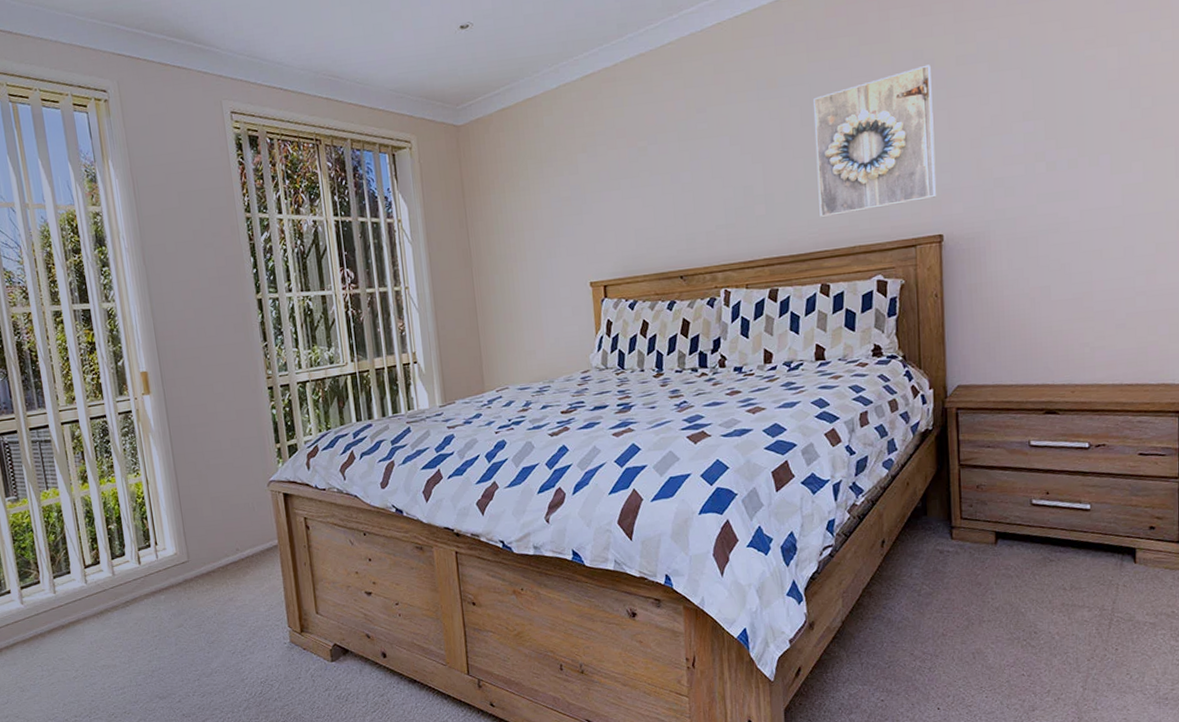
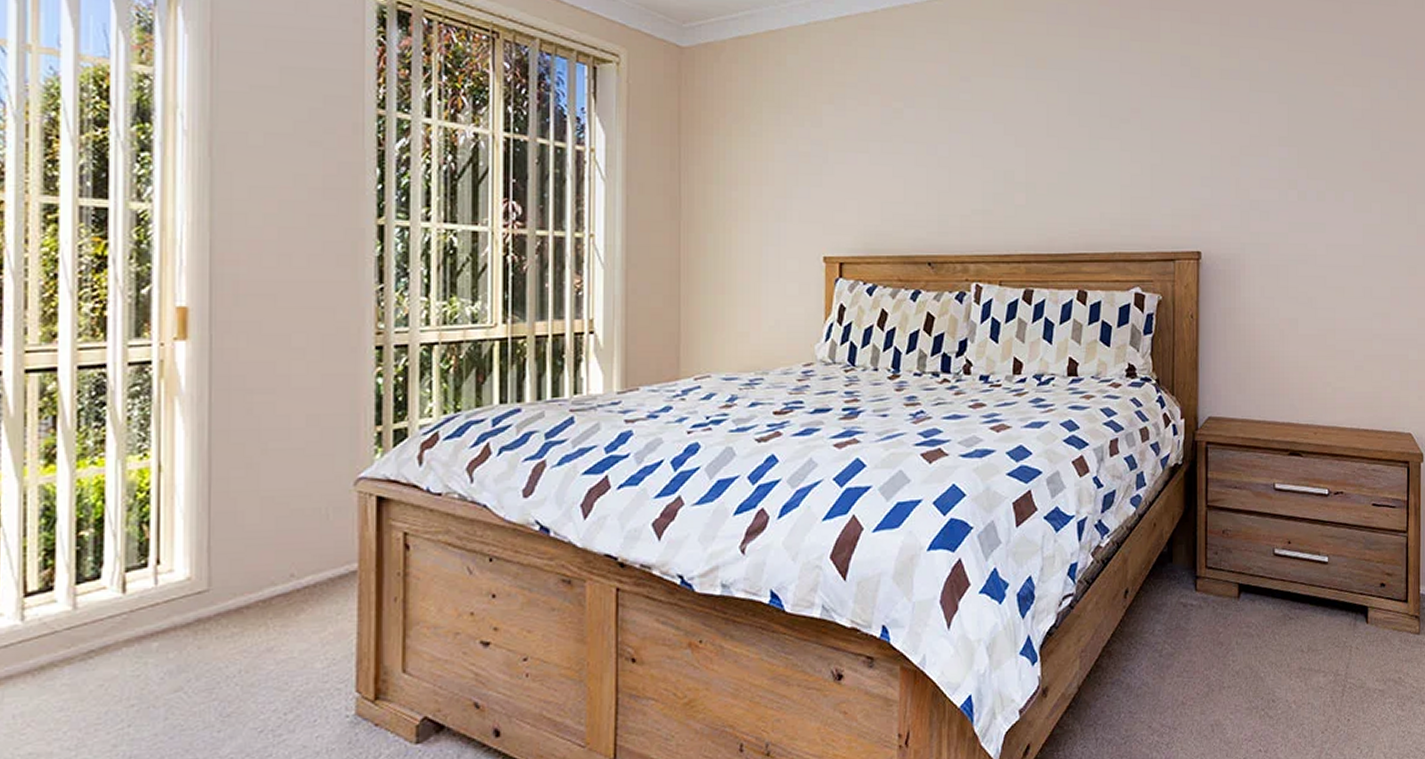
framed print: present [813,64,937,218] -> none [1081,72,1197,217]

